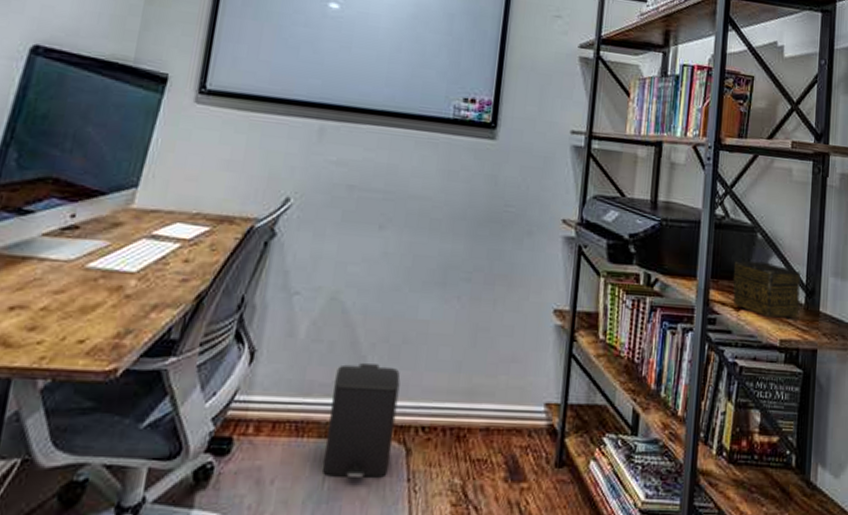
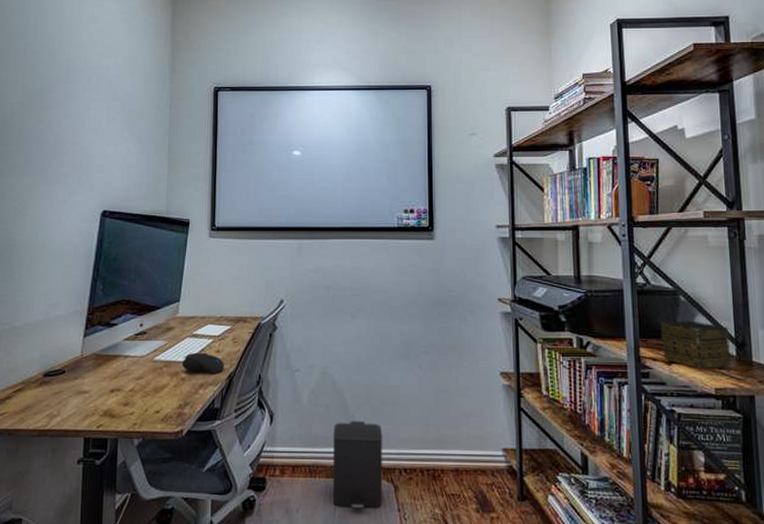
computer mouse: none [128,260,194,293] -> present [181,352,225,375]

